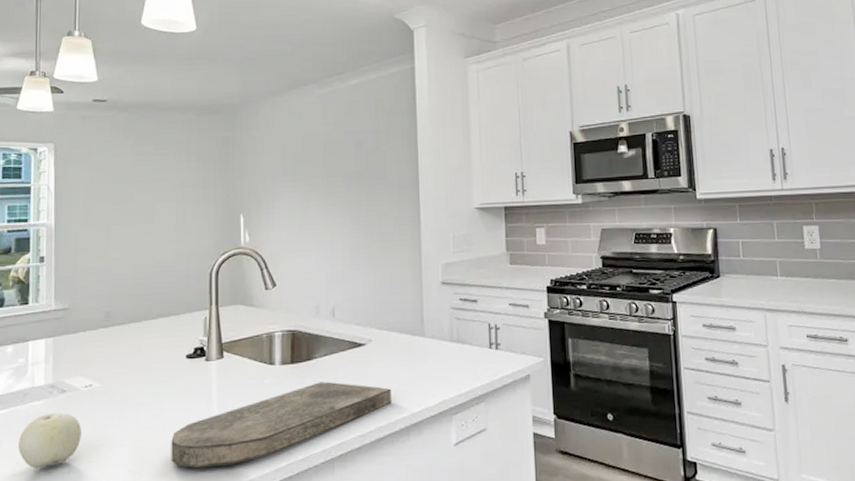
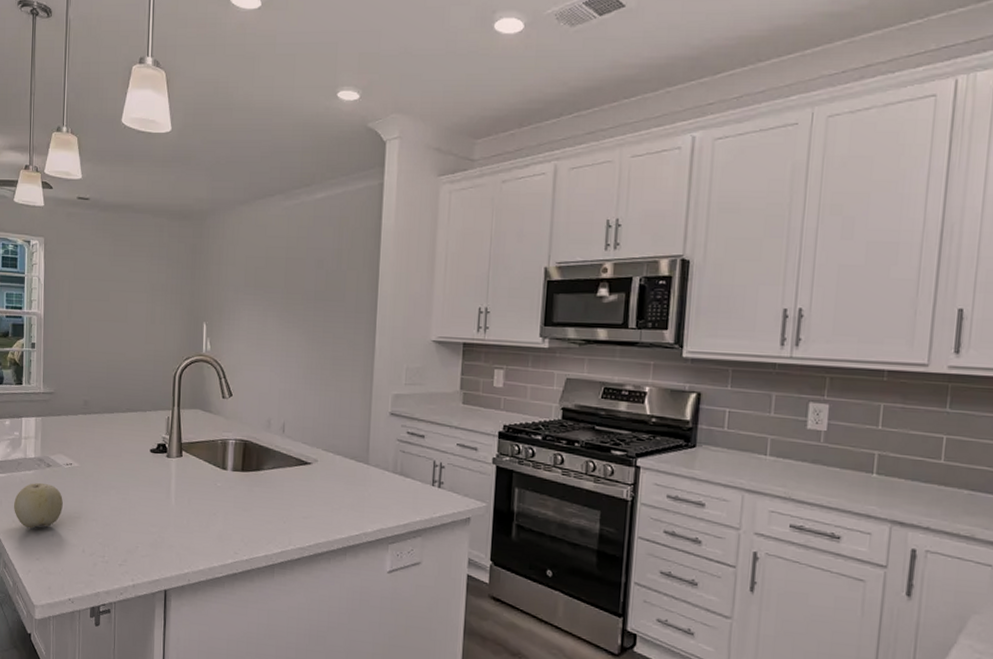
cutting board: present [171,381,392,468] -> none [134,492,332,554]

